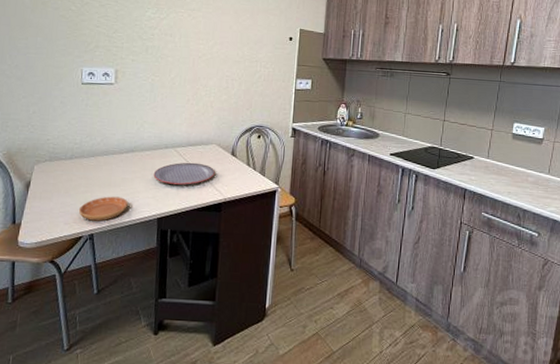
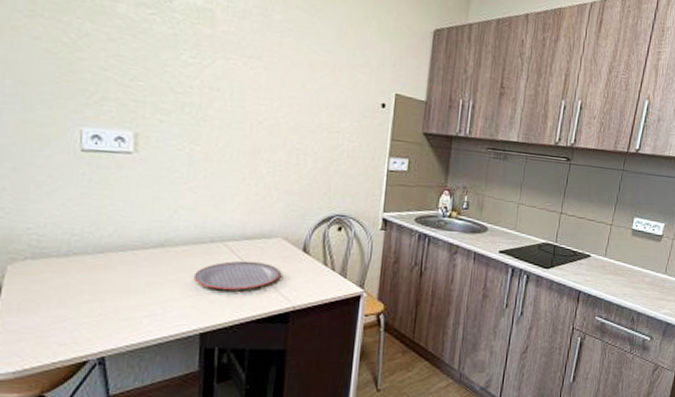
saucer: present [78,196,129,221] -> none [80,306,158,340]

